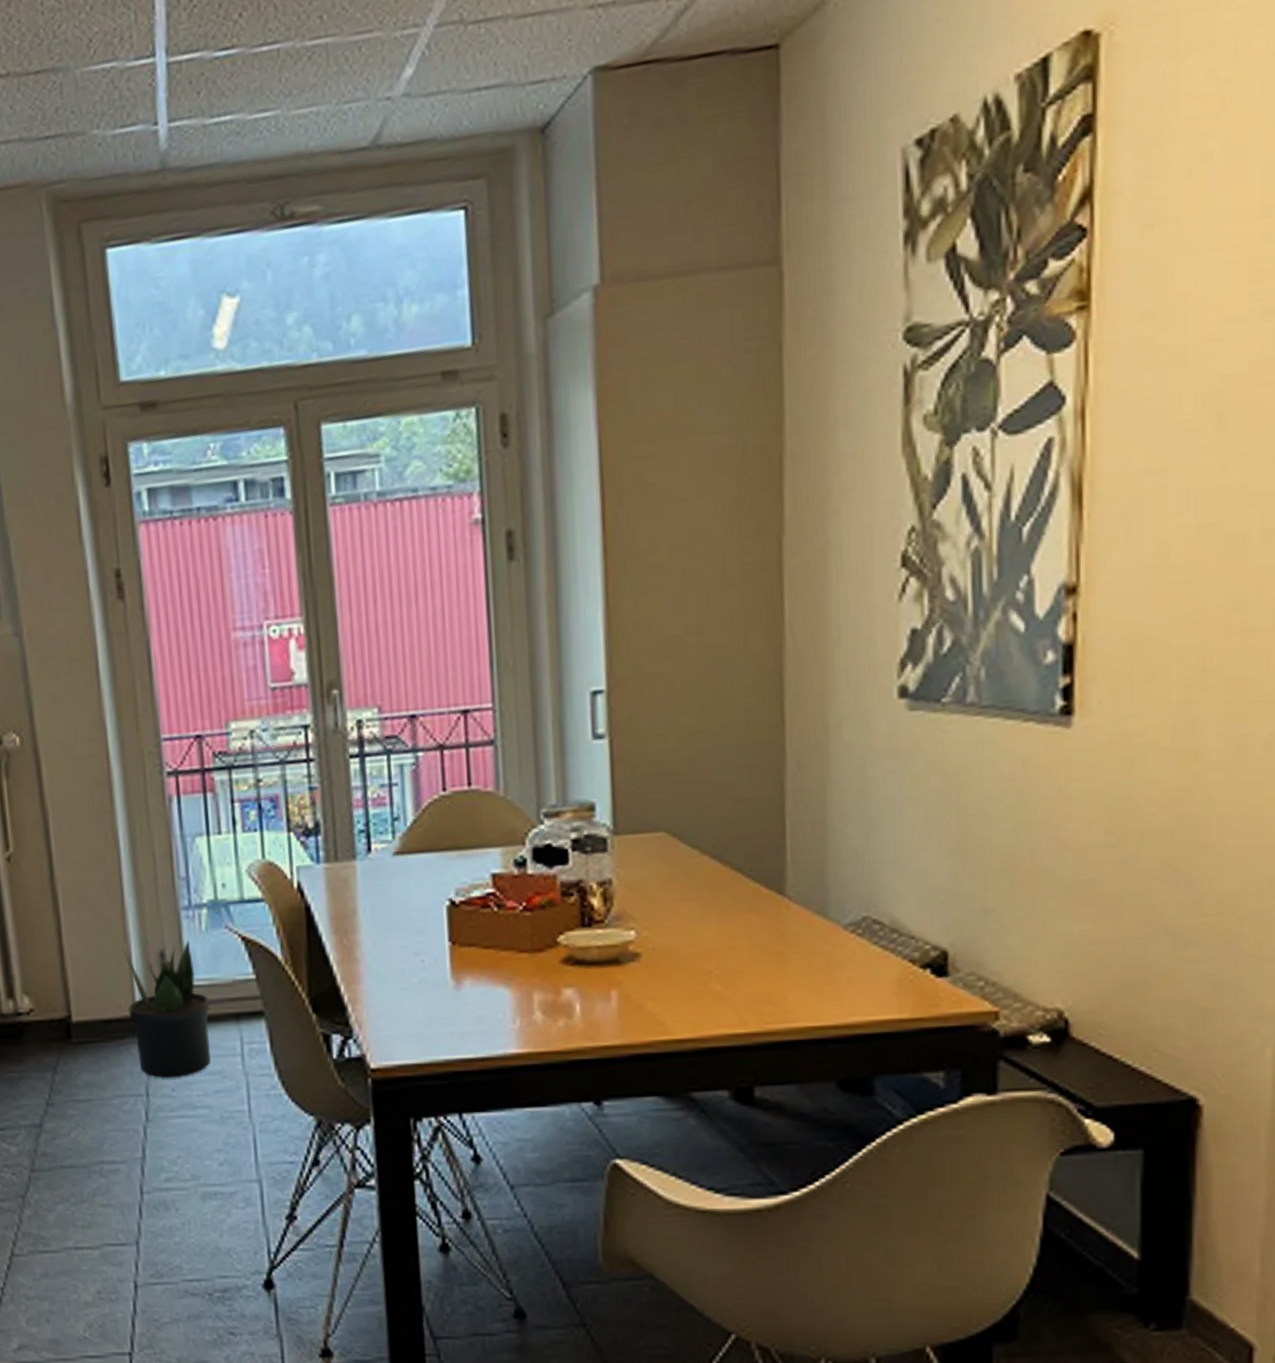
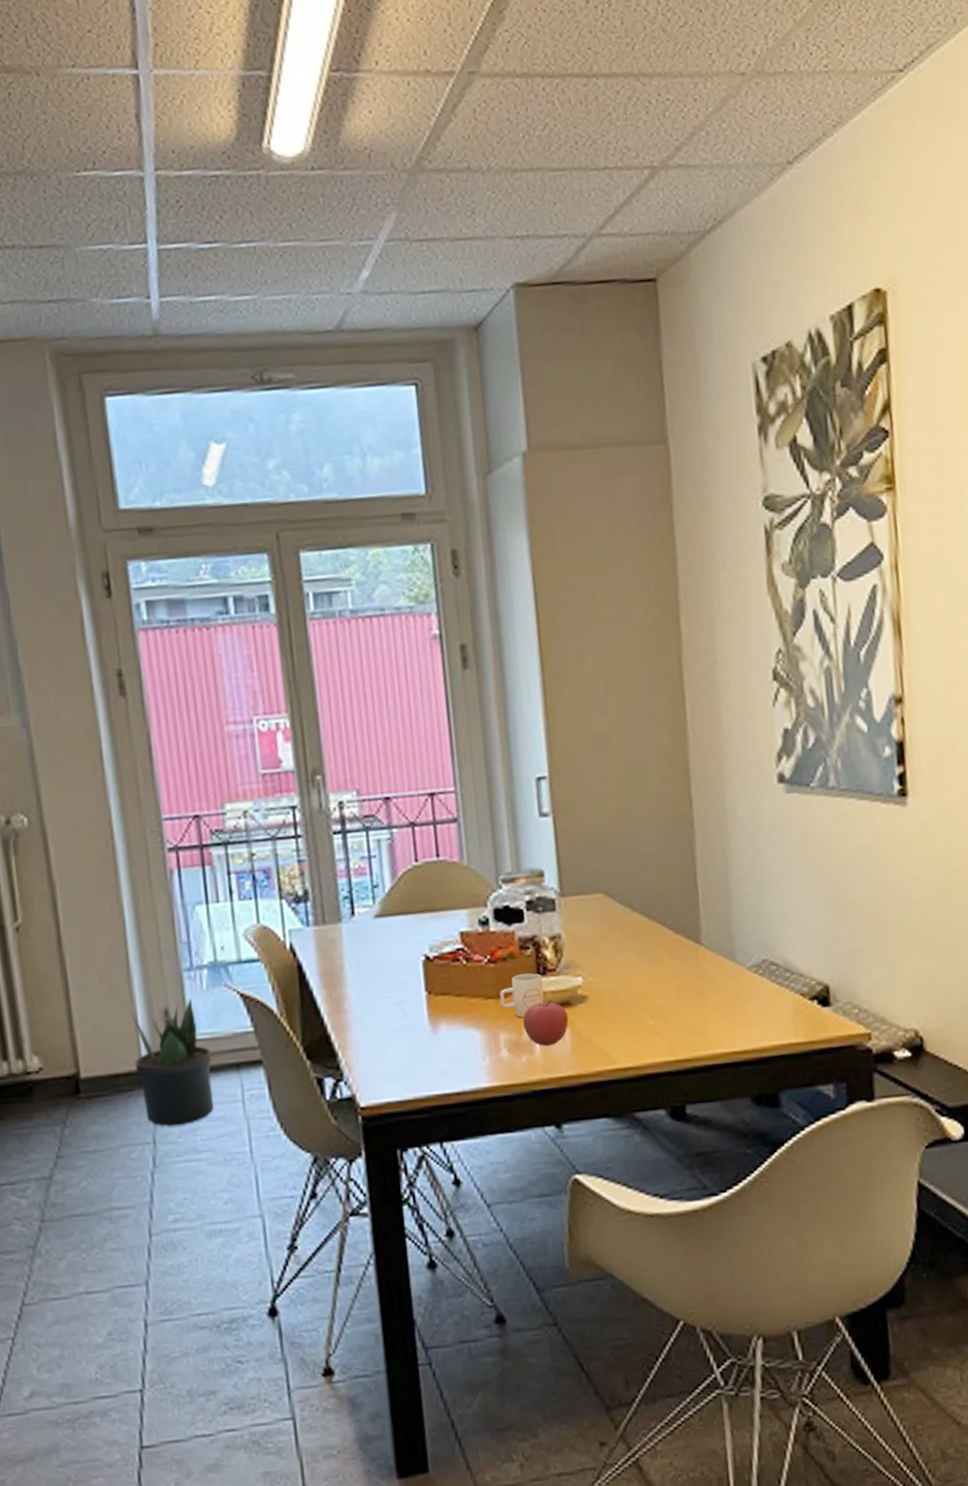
mug: none [535,924,588,977] -> present [499,973,544,1019]
fruit: none [561,955,616,1010] -> present [522,998,569,1046]

